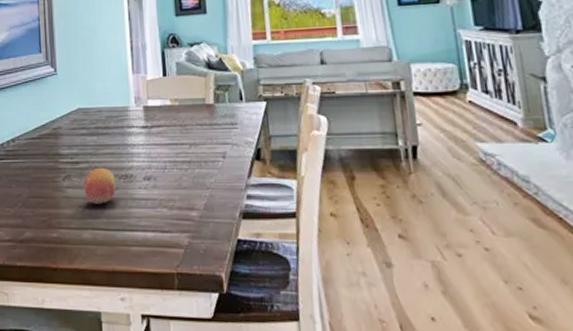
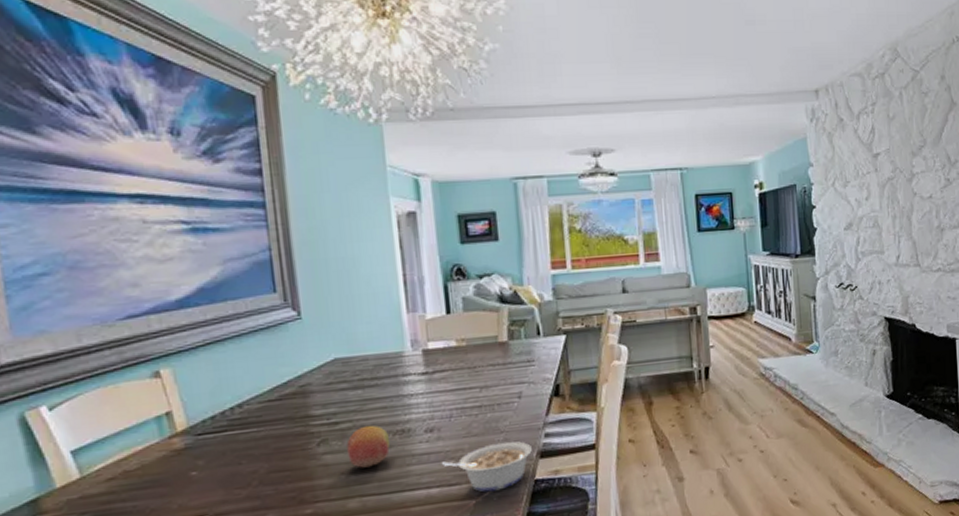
legume: none [157,198,235,244] -> present [442,441,532,493]

